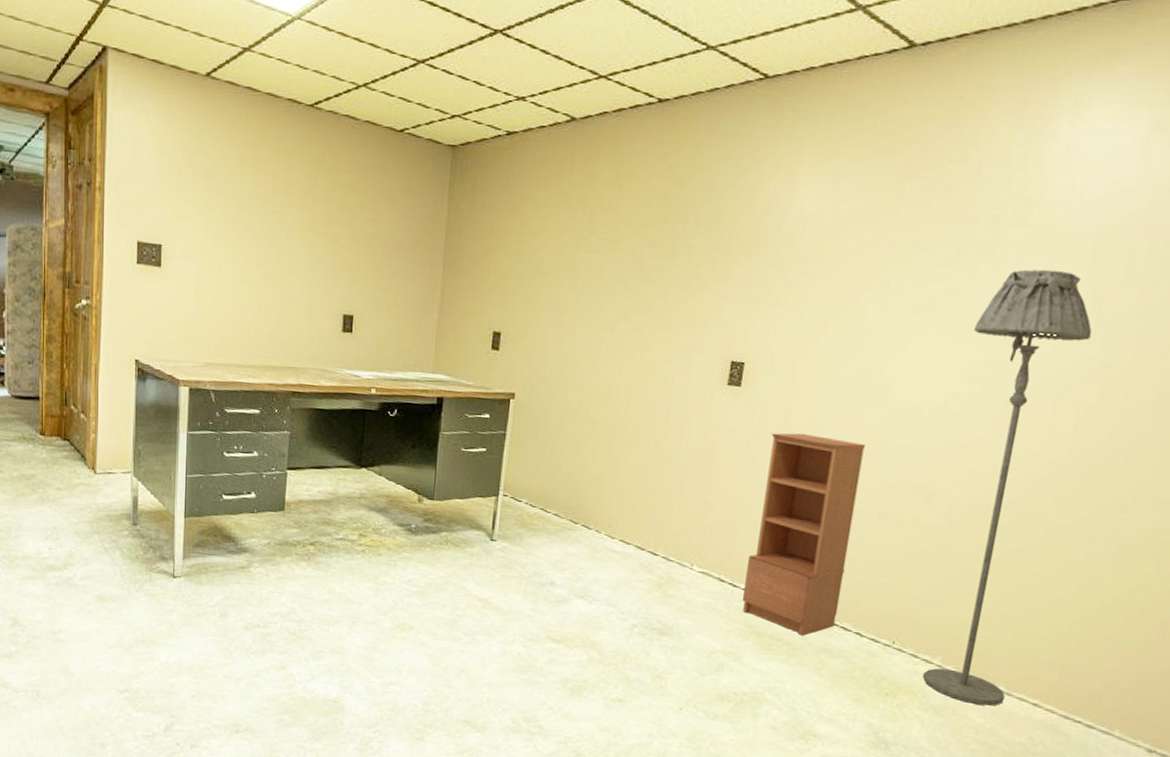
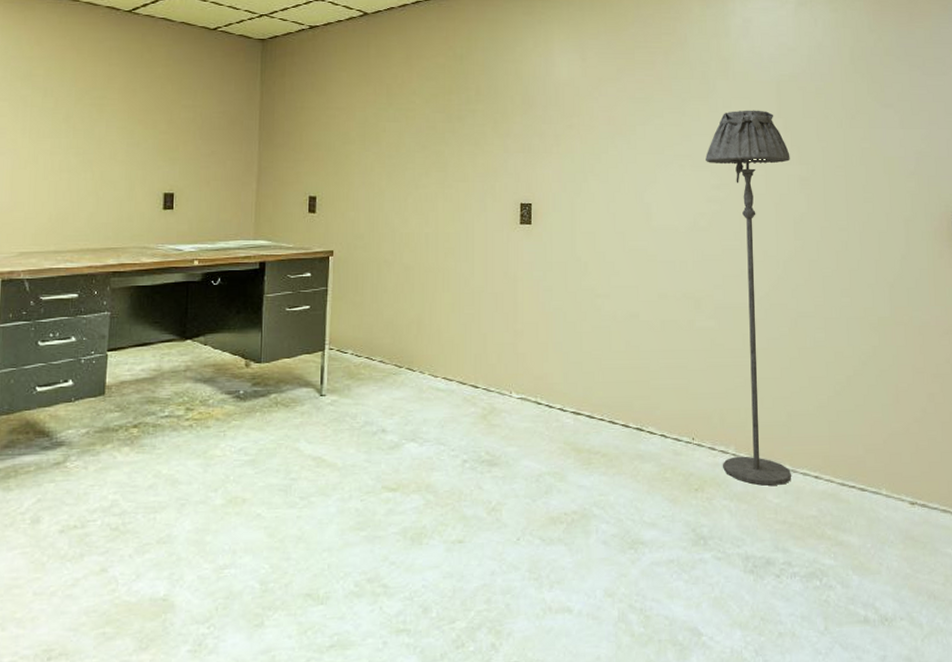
bookcase: present [742,433,865,635] -> none [559,259,642,445]

